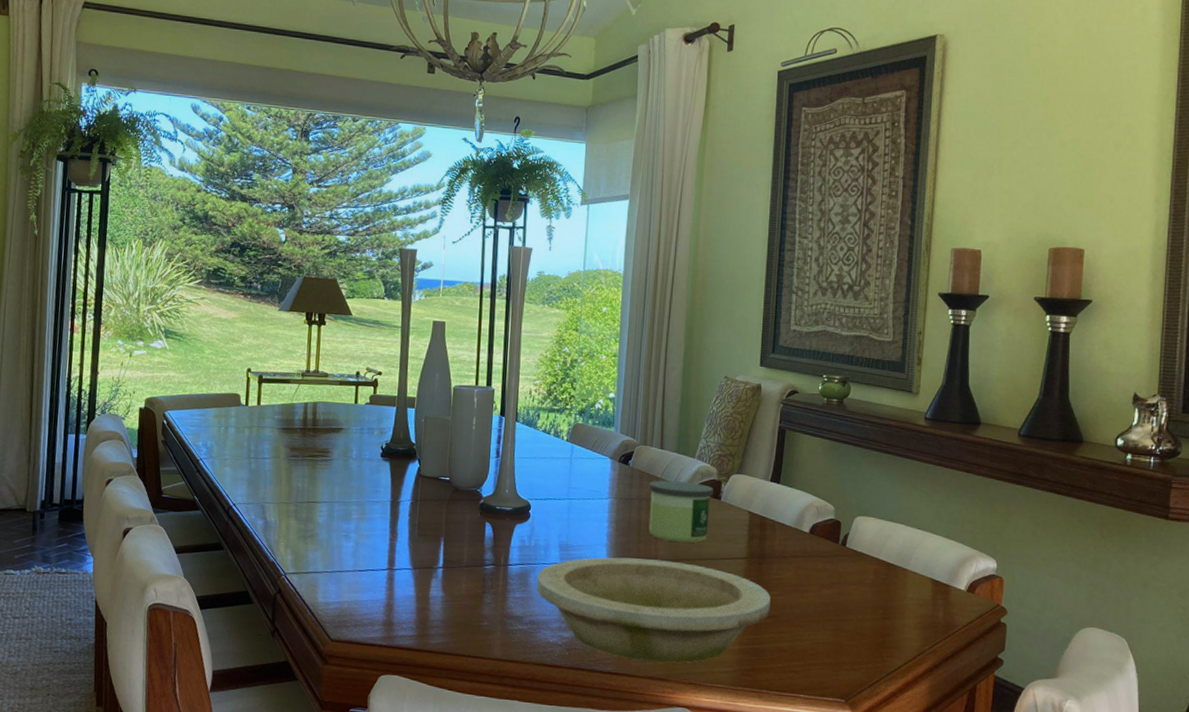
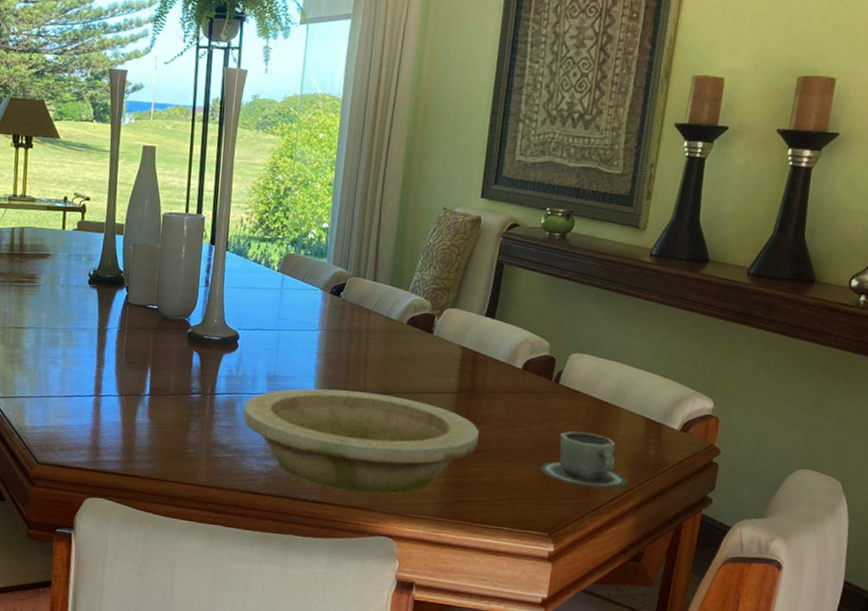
candle: present [648,480,713,543] -> none [358,312,426,376]
cup: none [831,594,919,653] -> present [538,431,628,490]

